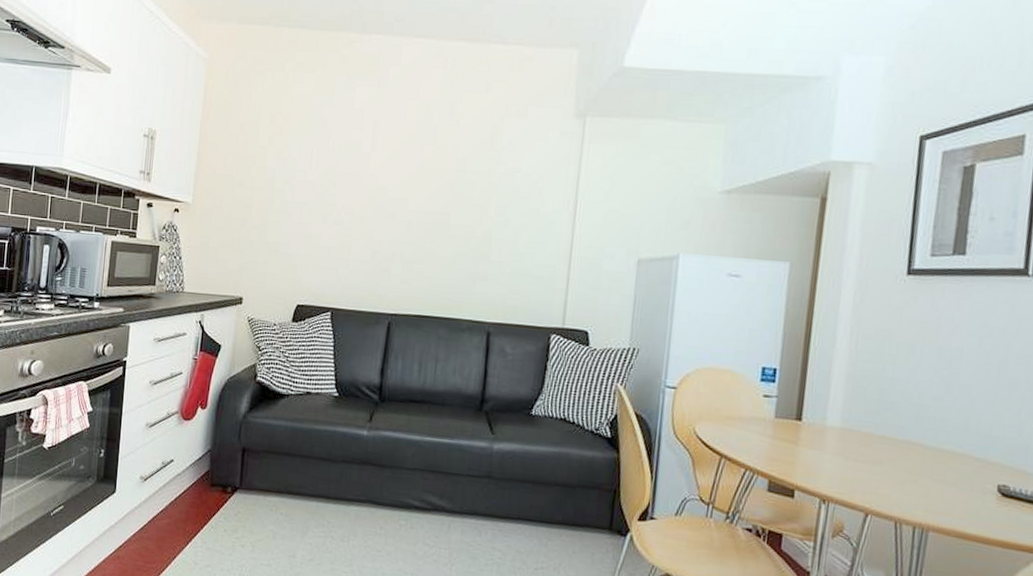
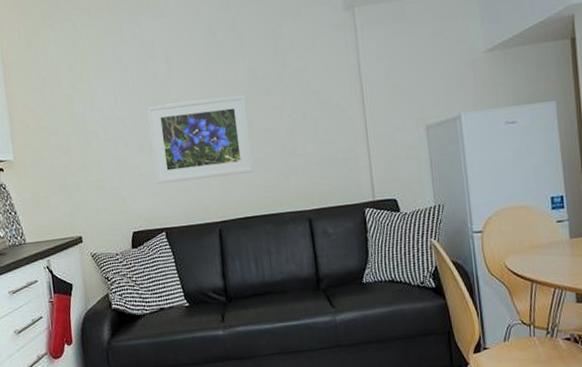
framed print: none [333,176,448,269] -> present [146,95,254,184]

